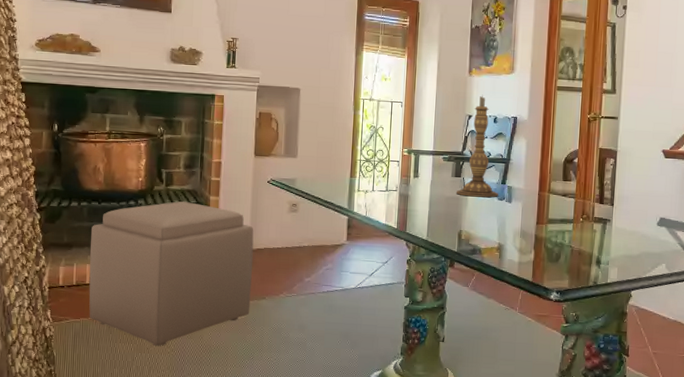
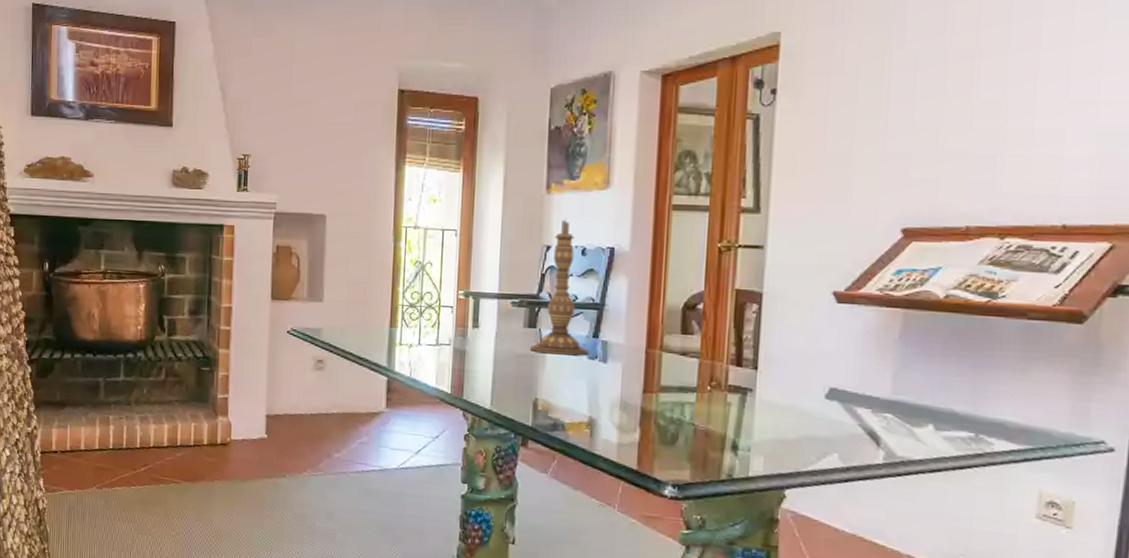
ottoman: present [89,201,254,346] -> none [84,354,271,528]

